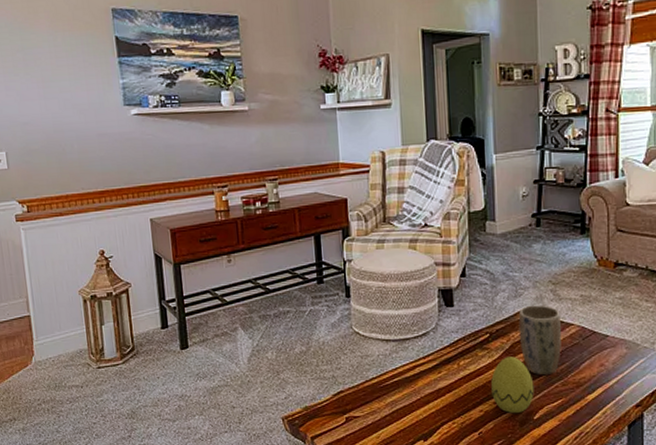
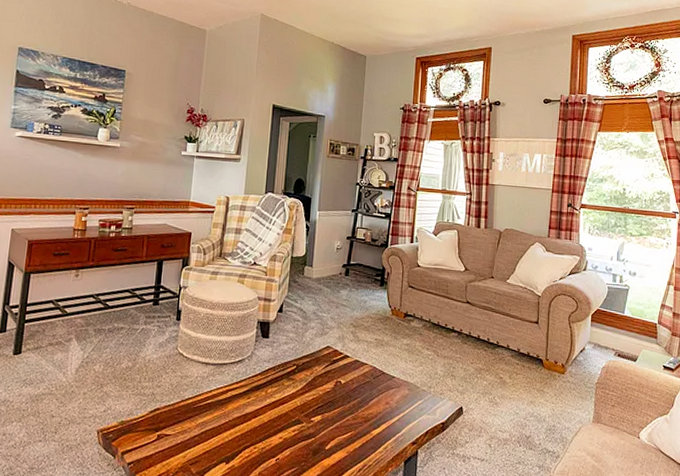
decorative egg: present [491,356,534,413] -> none [292,388,329,442]
plant pot: present [518,305,561,376] -> none [321,343,357,409]

